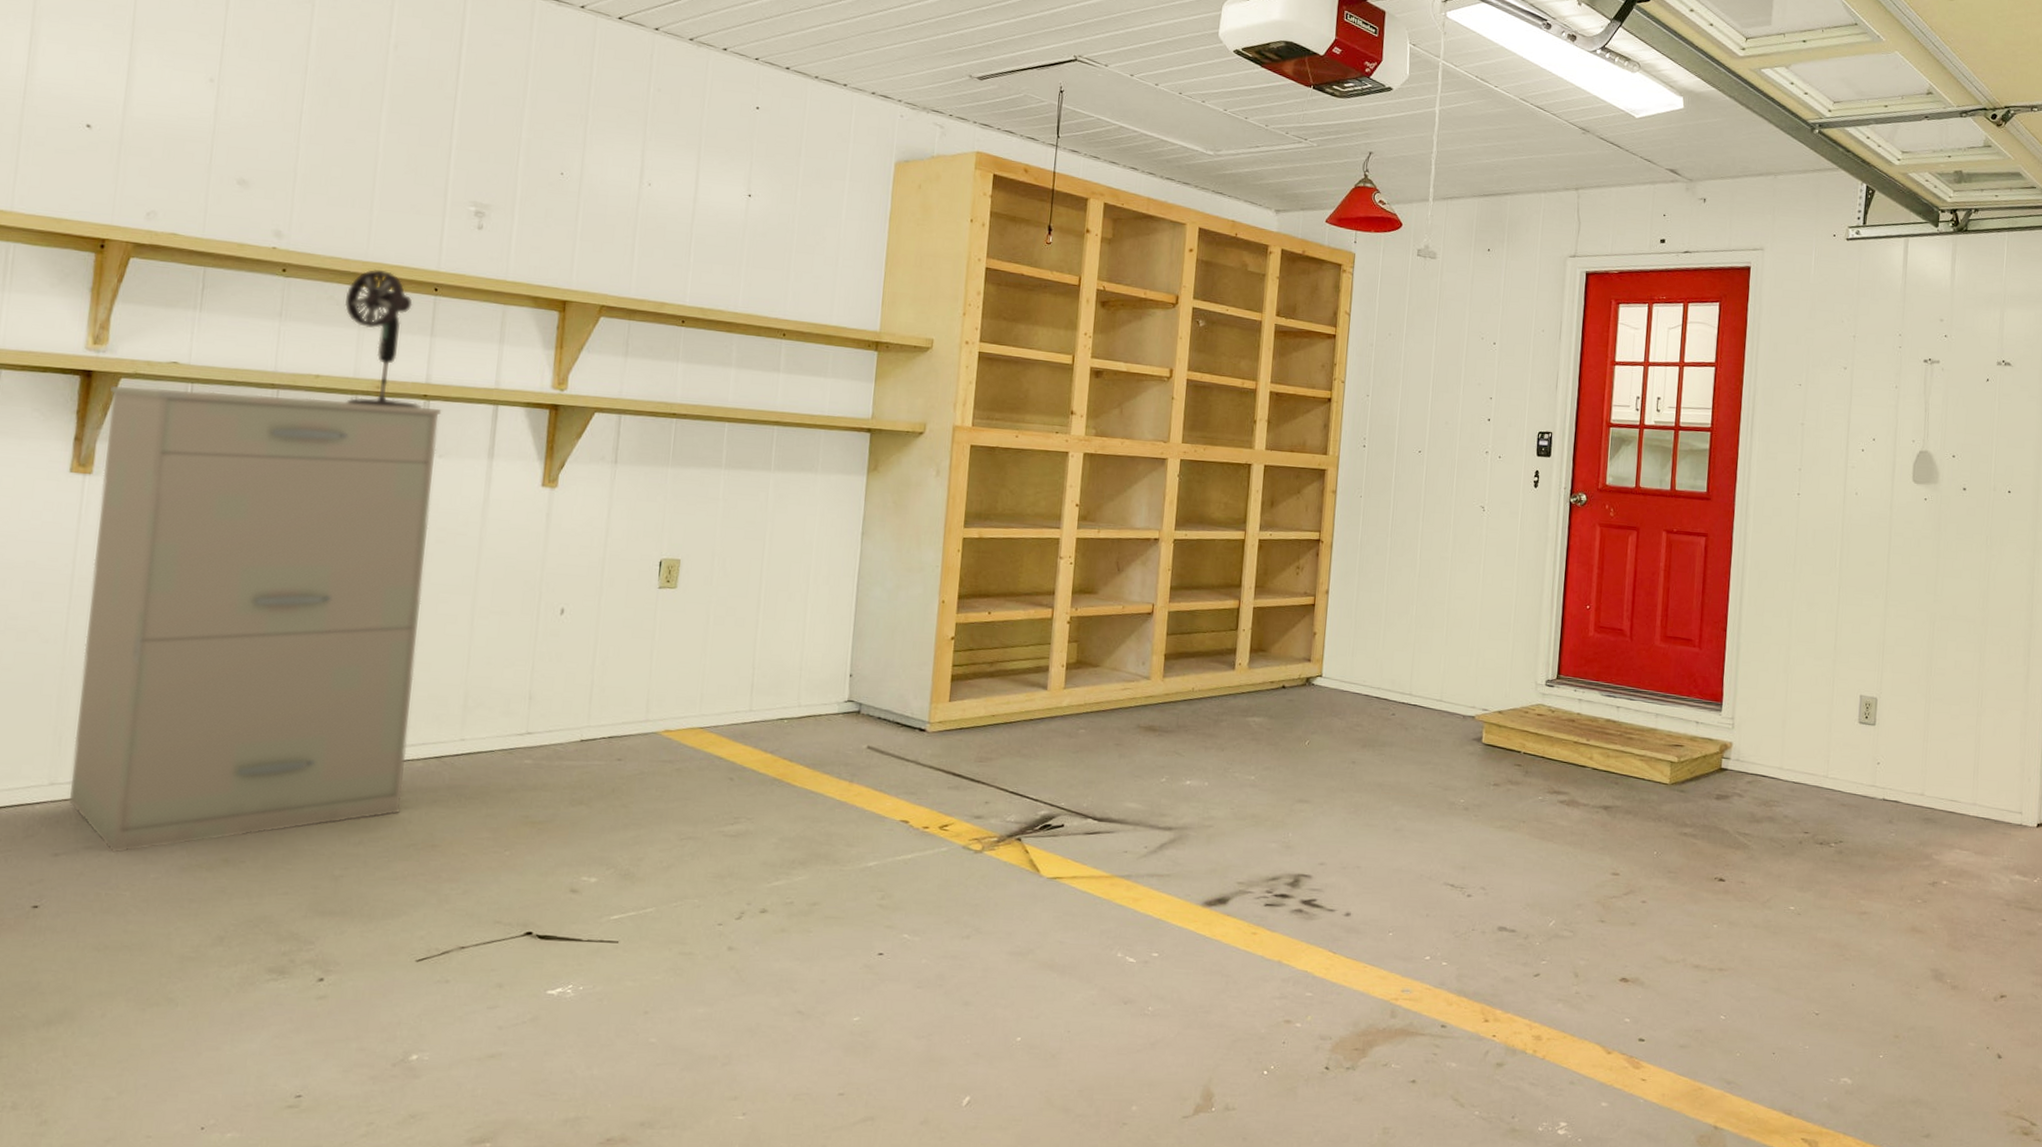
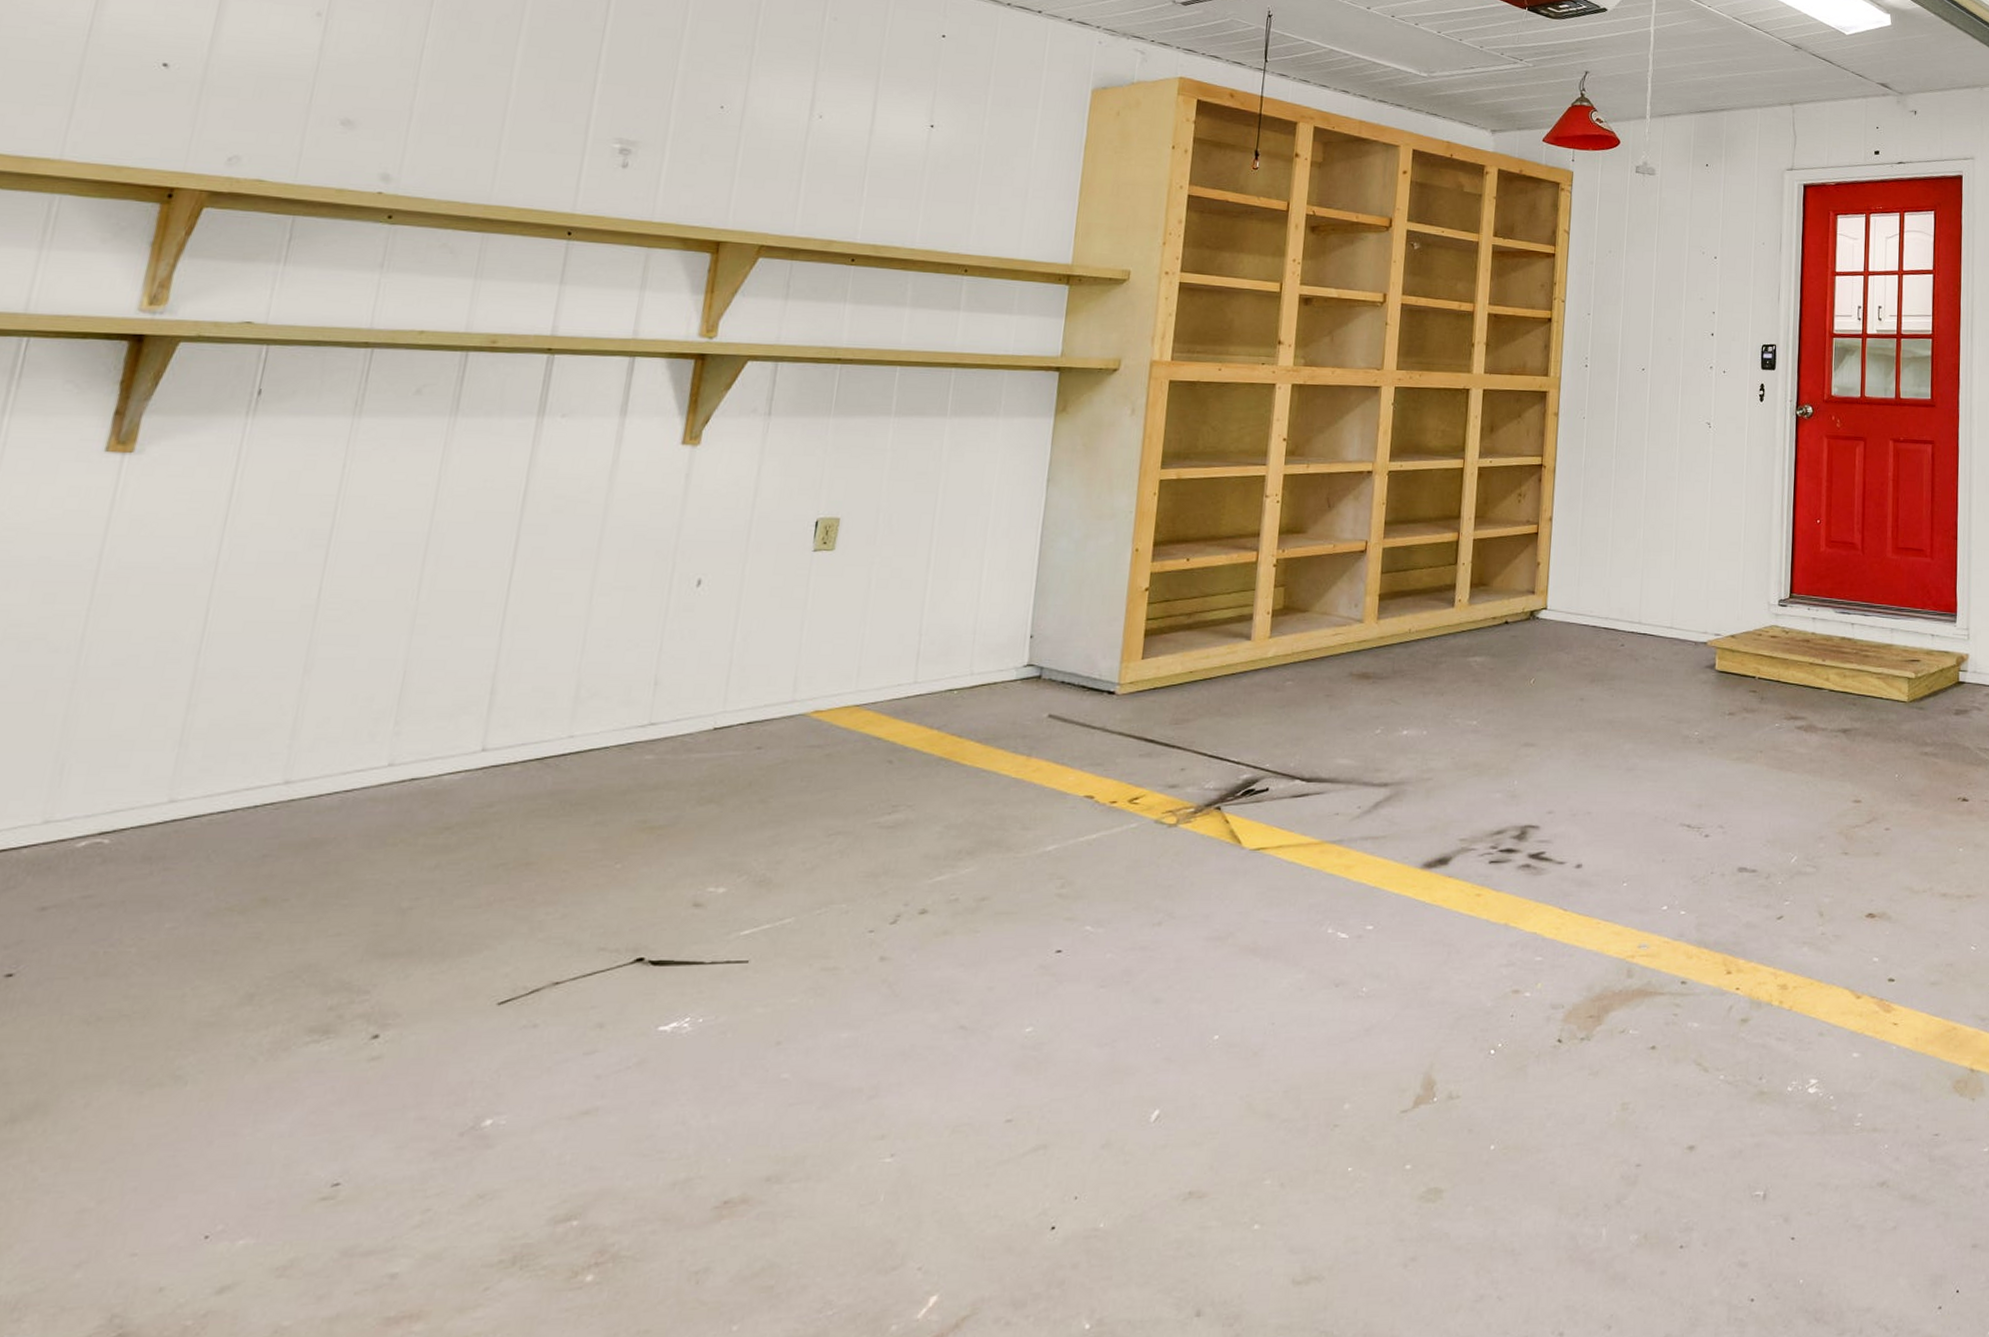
filing cabinet: present [68,385,442,853] -> none [66,350,569,900]
standing fan: present [344,268,423,408] -> none [453,212,546,364]

